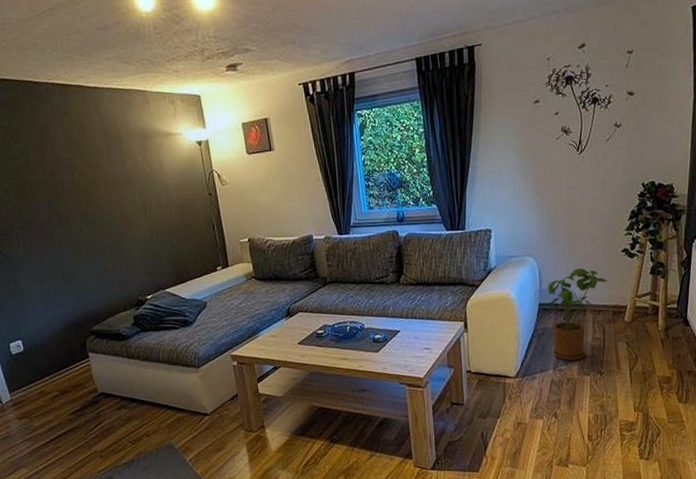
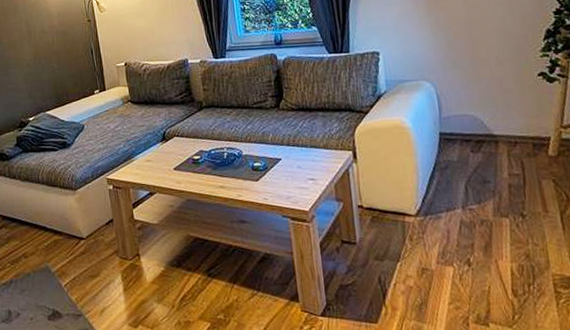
house plant: present [547,268,609,361] -> none [448,94,524,199]

